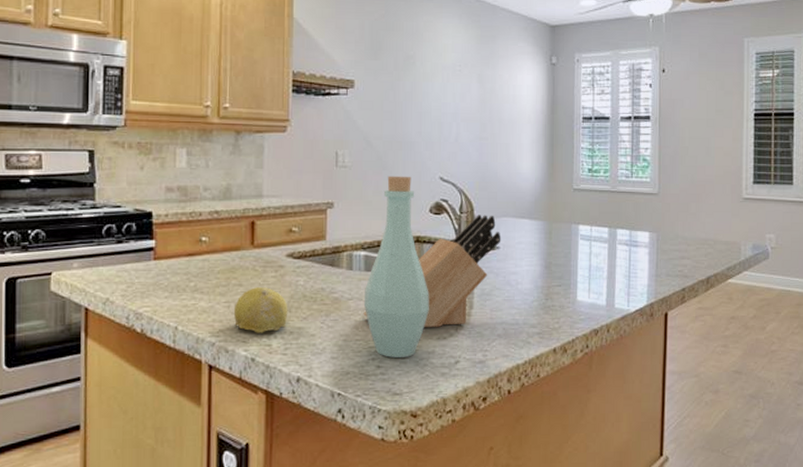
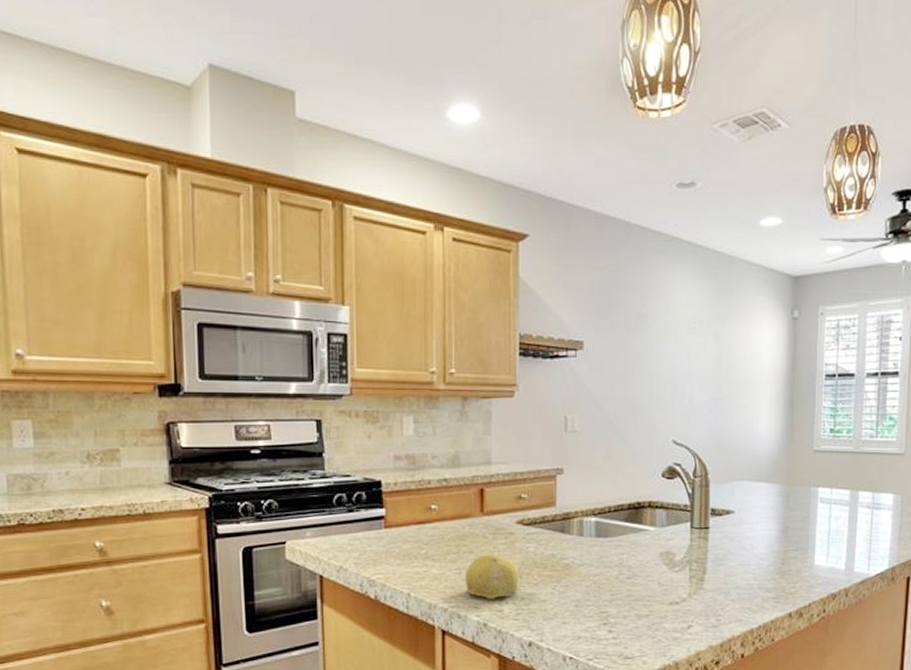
knife block: present [363,215,501,327] -> none [594,478,737,592]
bottle: present [364,176,429,358] -> none [596,440,662,622]

